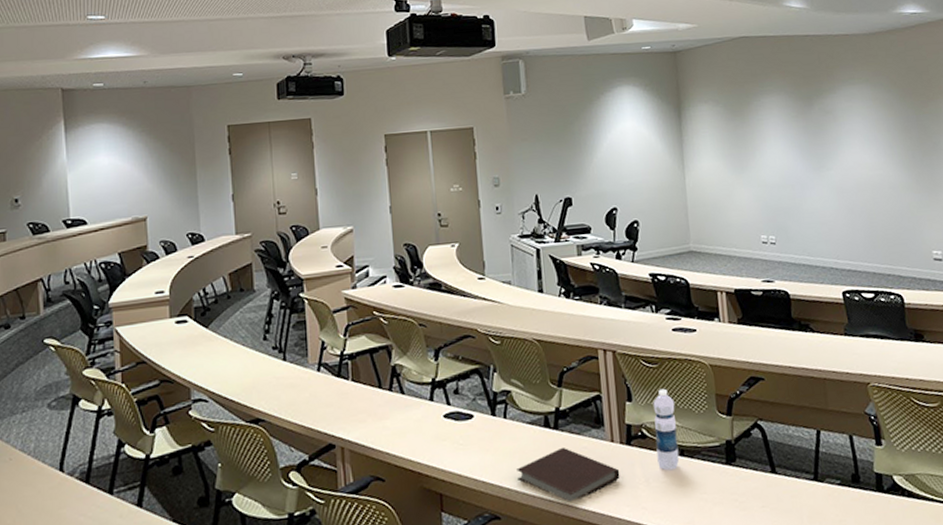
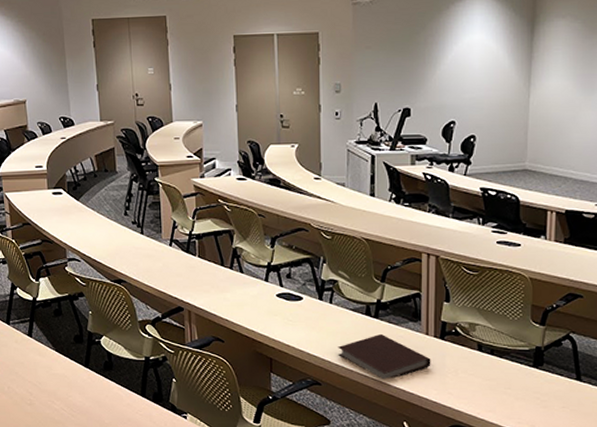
water bottle: present [653,388,680,471] -> none [468,294,490,366]

